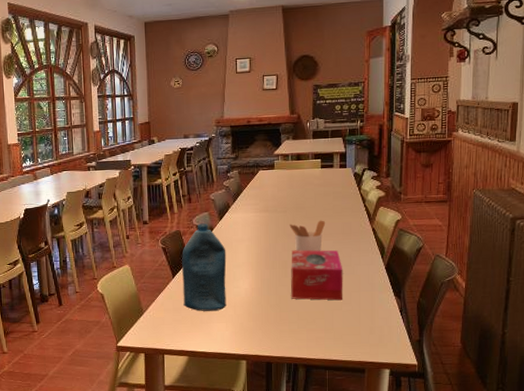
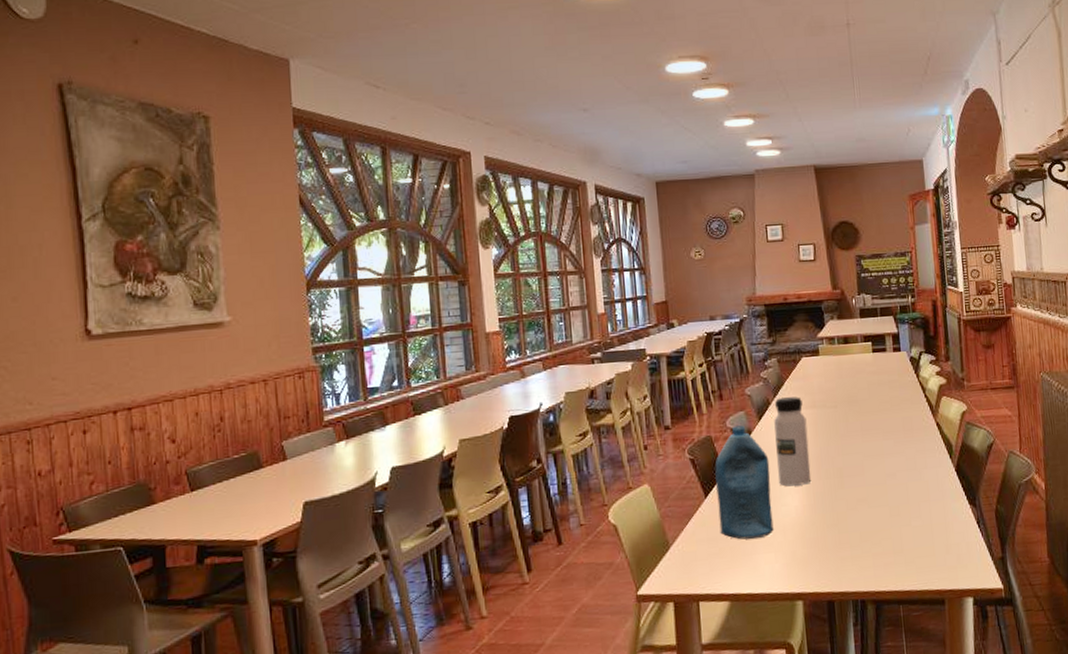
water bottle: none [232,202,260,273] -> present [774,396,812,486]
utensil holder: present [289,220,326,252] -> none [841,415,884,455]
tissue box: present [291,250,343,301] -> none [847,451,911,516]

